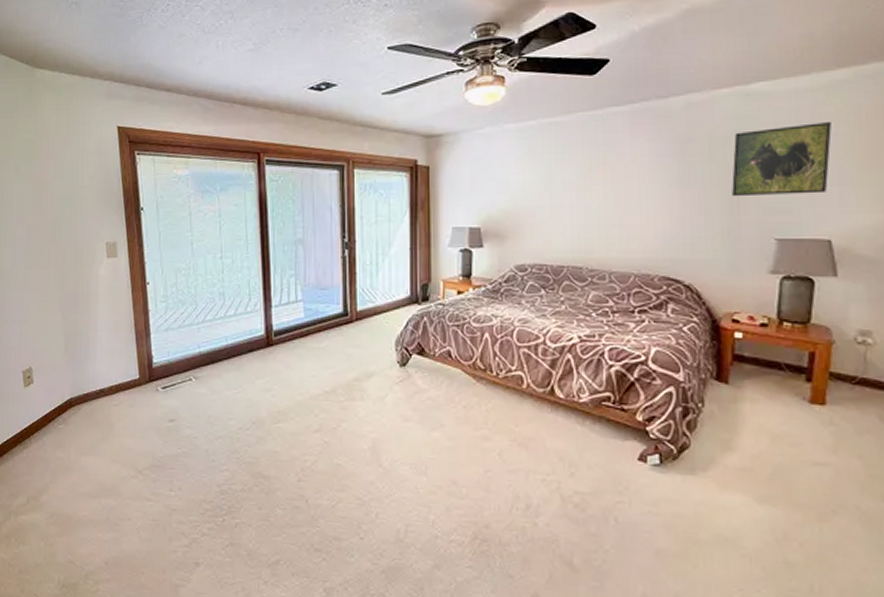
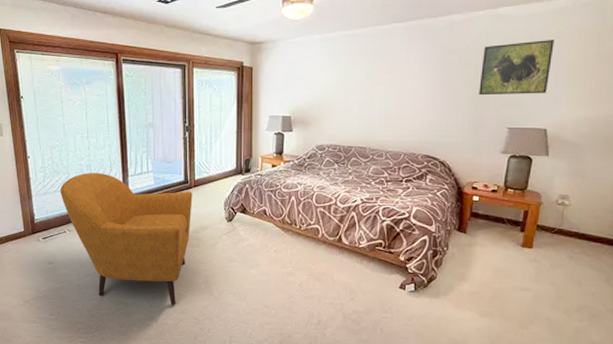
armchair: none [185,302,354,479] -> present [60,172,193,305]

